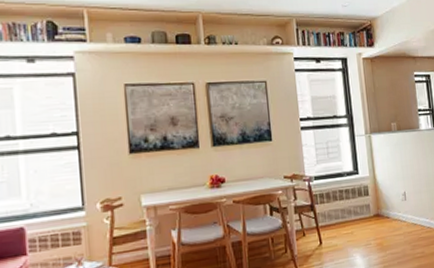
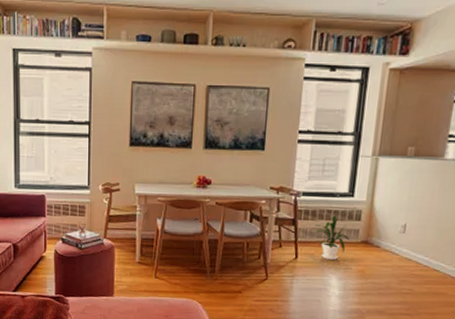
house plant: none [331,194,364,240] -> present [314,215,350,260]

